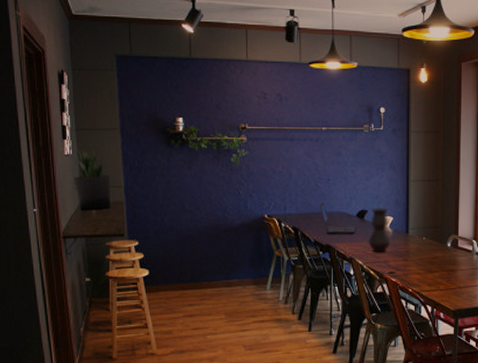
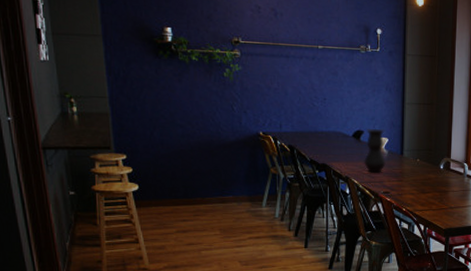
planter: present [73,148,112,211] -> none [50,54,96,122]
laptop computer: present [320,202,355,235] -> none [316,121,351,155]

